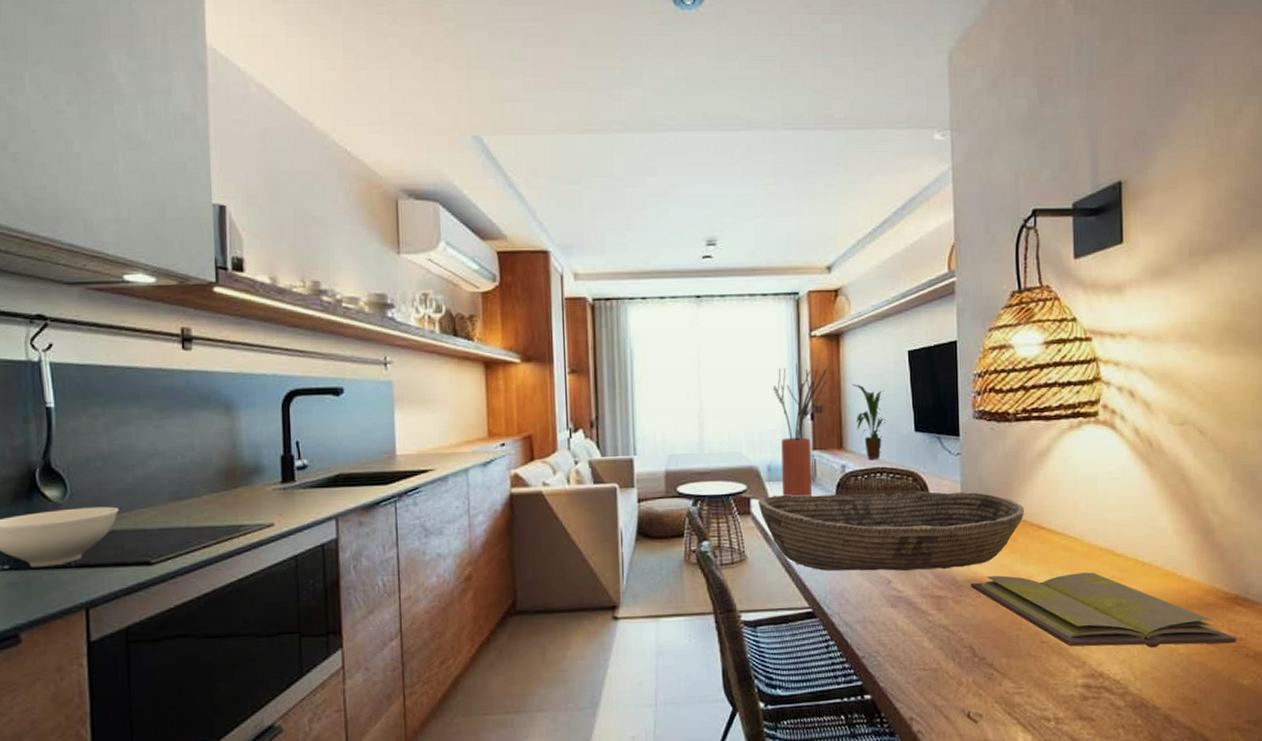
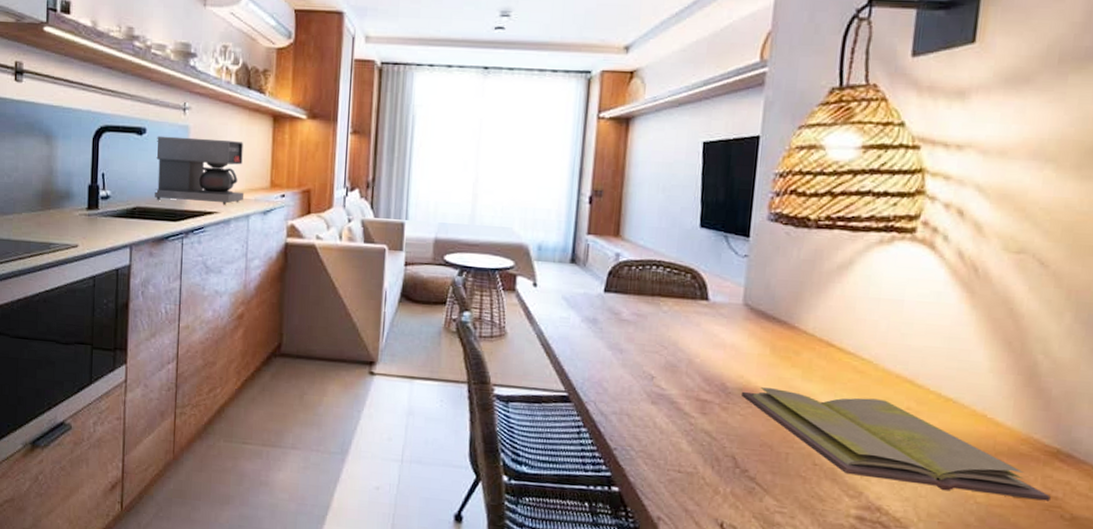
coffee maker: none [357,392,460,464] -> present [155,135,243,205]
basket: present [758,491,1024,571] -> none [524,275,813,374]
vase: present [773,364,829,497] -> none [551,145,615,282]
house plant: present [852,384,885,459] -> none [636,171,671,251]

